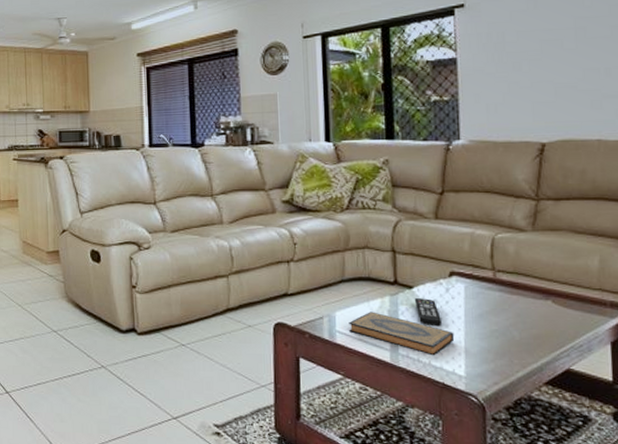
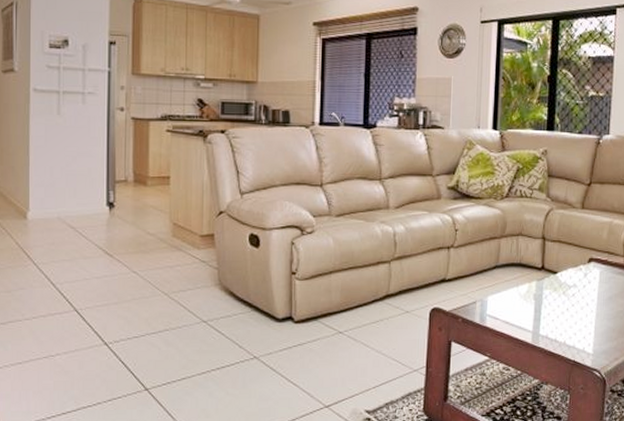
hardback book: present [349,312,455,356] -> none [498,296,587,336]
remote control: present [414,298,443,327] -> none [557,283,579,309]

